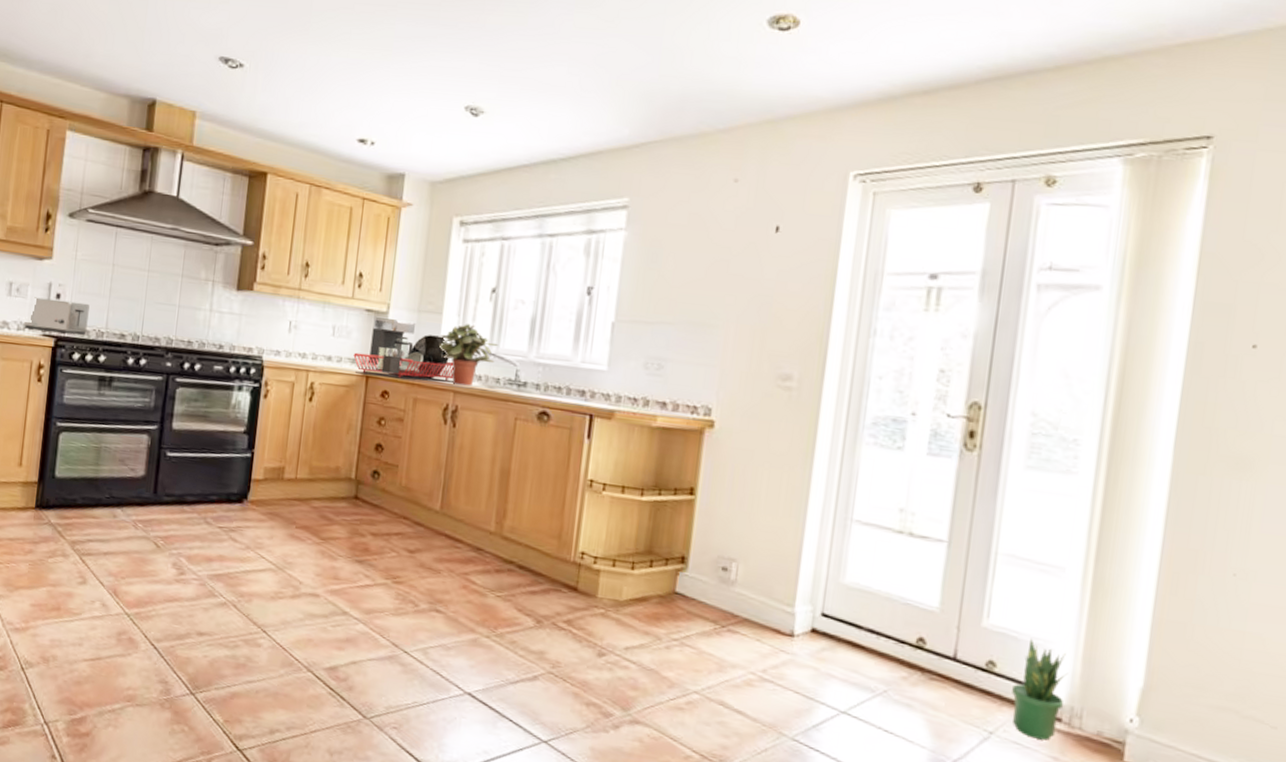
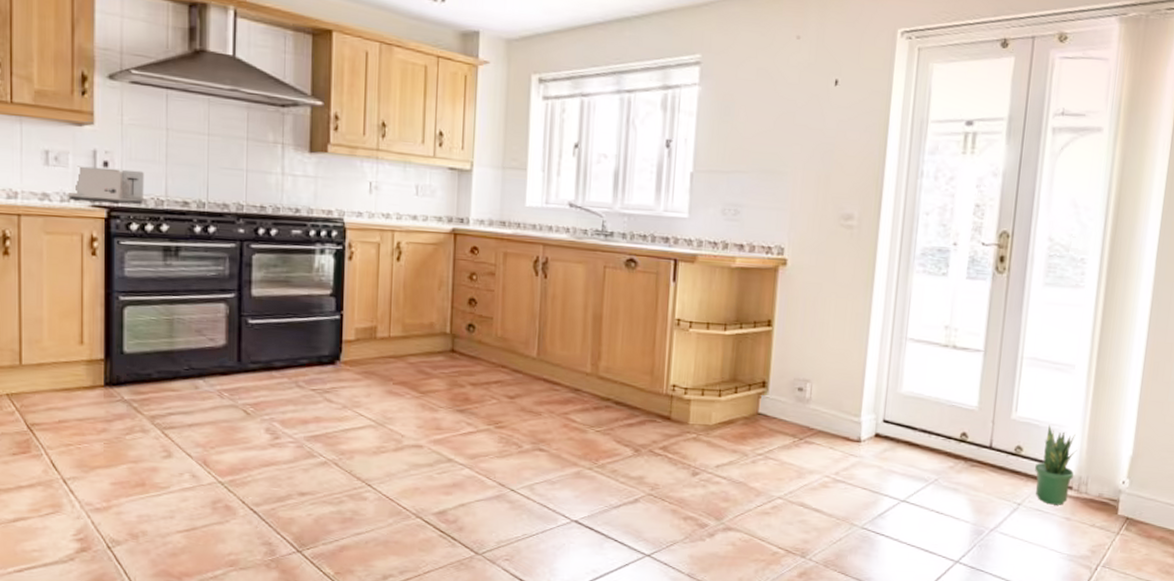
dish rack: present [353,334,454,383] -> none [439,190,543,237]
coffee maker: present [367,317,416,366] -> none [454,175,501,222]
potted plant: present [439,324,498,386] -> none [525,179,584,238]

